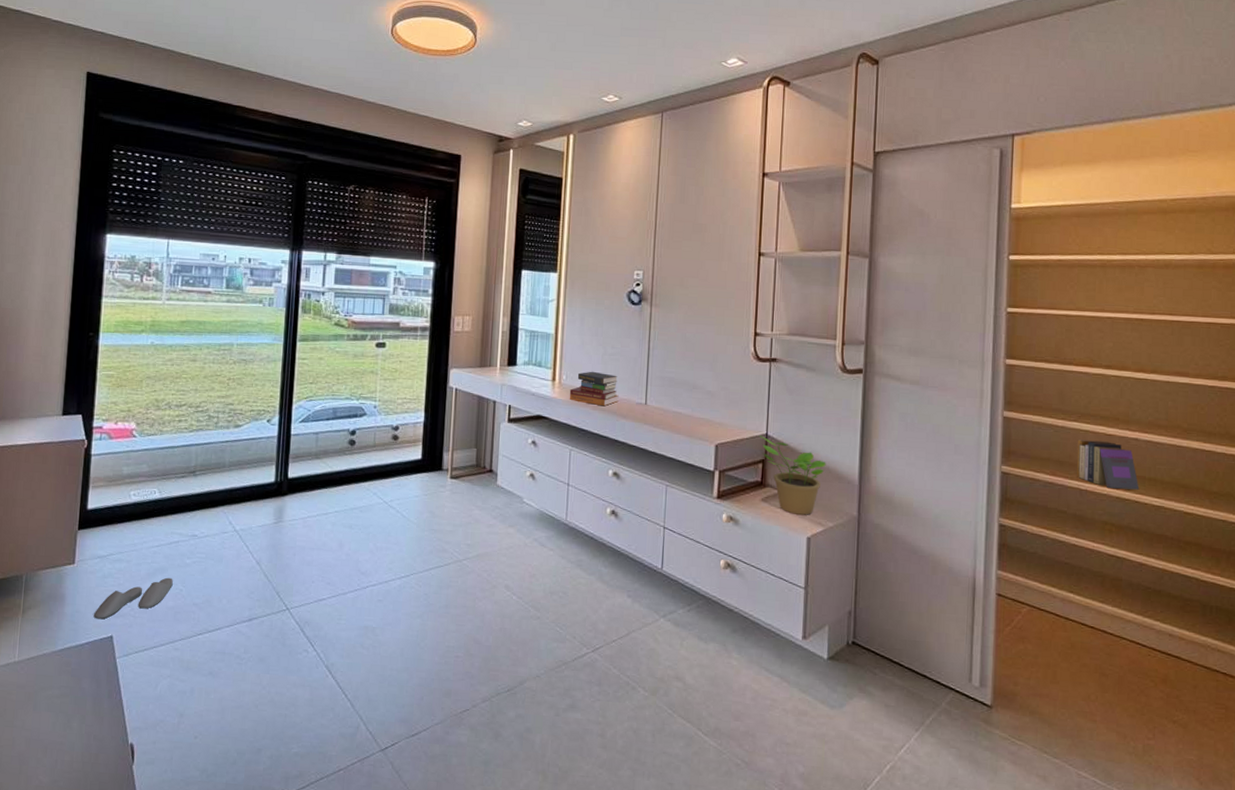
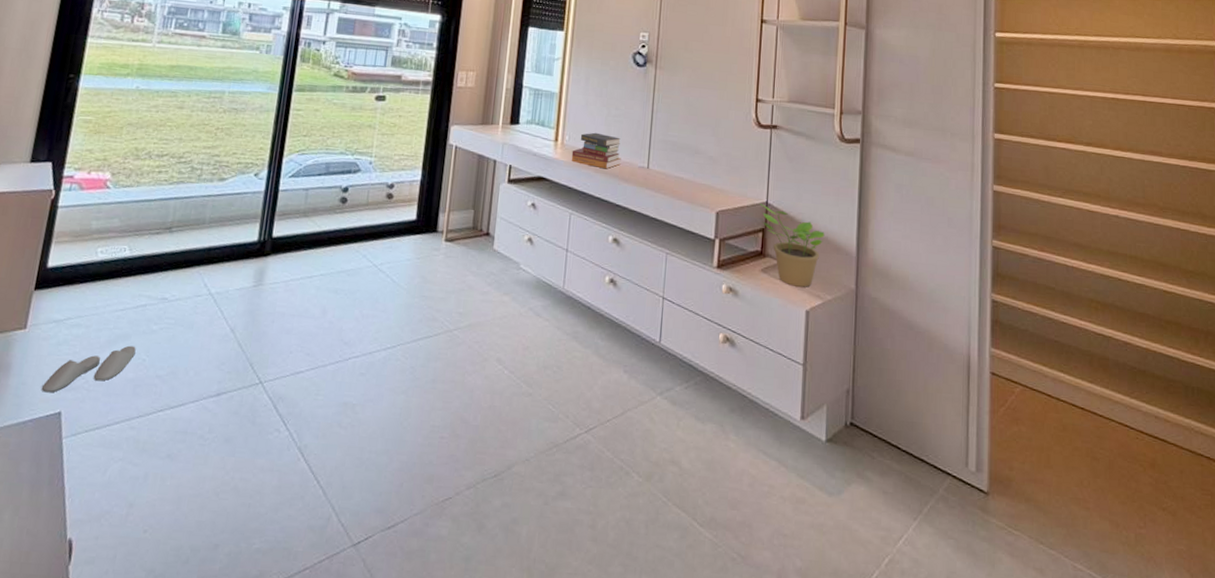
books: present [1076,439,1140,490] -> none [1062,215,1122,267]

